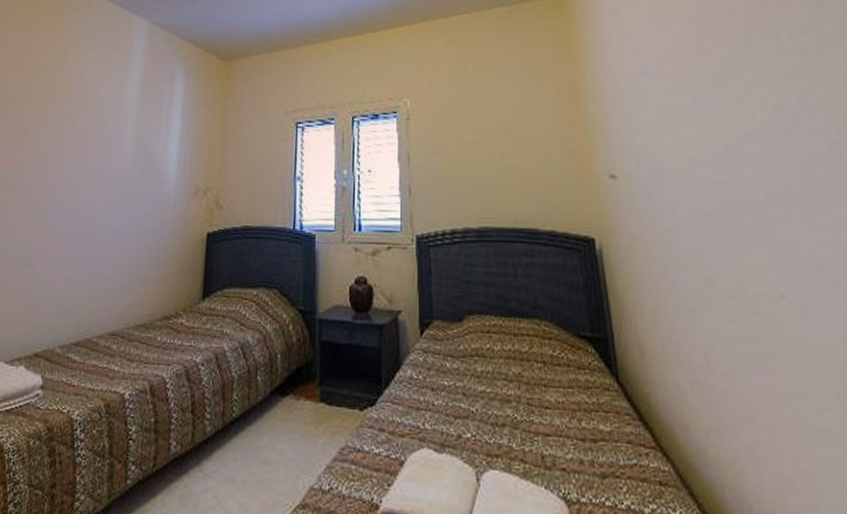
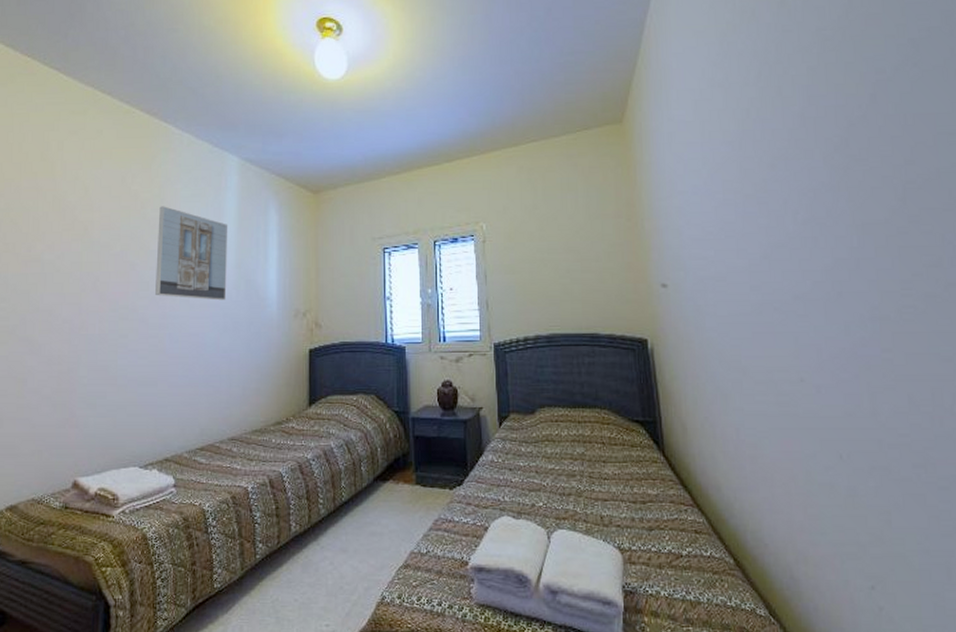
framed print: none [45,69,131,174] -> present [155,206,228,301]

